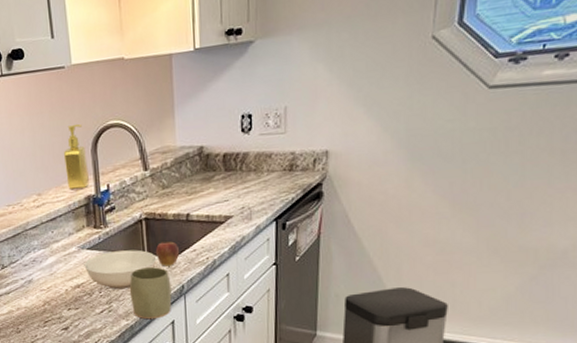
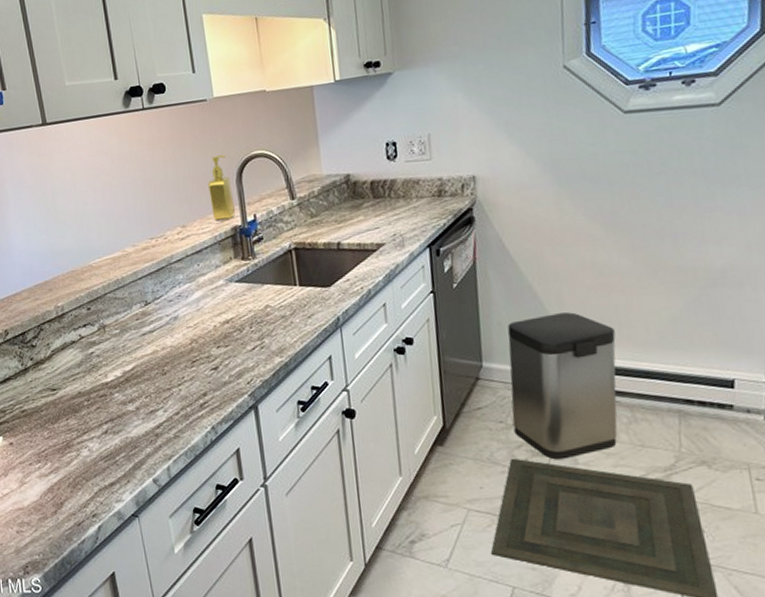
bowl: present [84,250,157,290] -> none [232,281,309,324]
mug: present [129,267,172,320] -> none [281,298,328,356]
fruit: present [155,238,180,266] -> none [307,268,333,298]

